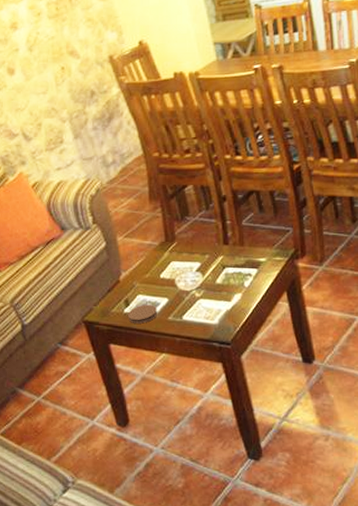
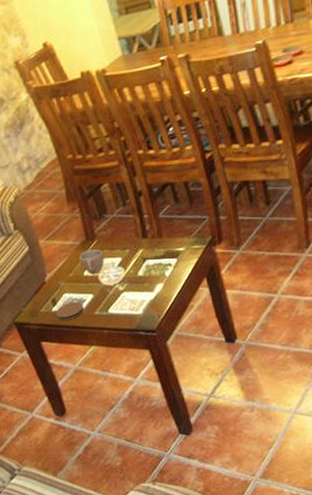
cup: none [156,251,182,278] -> present [78,249,104,275]

